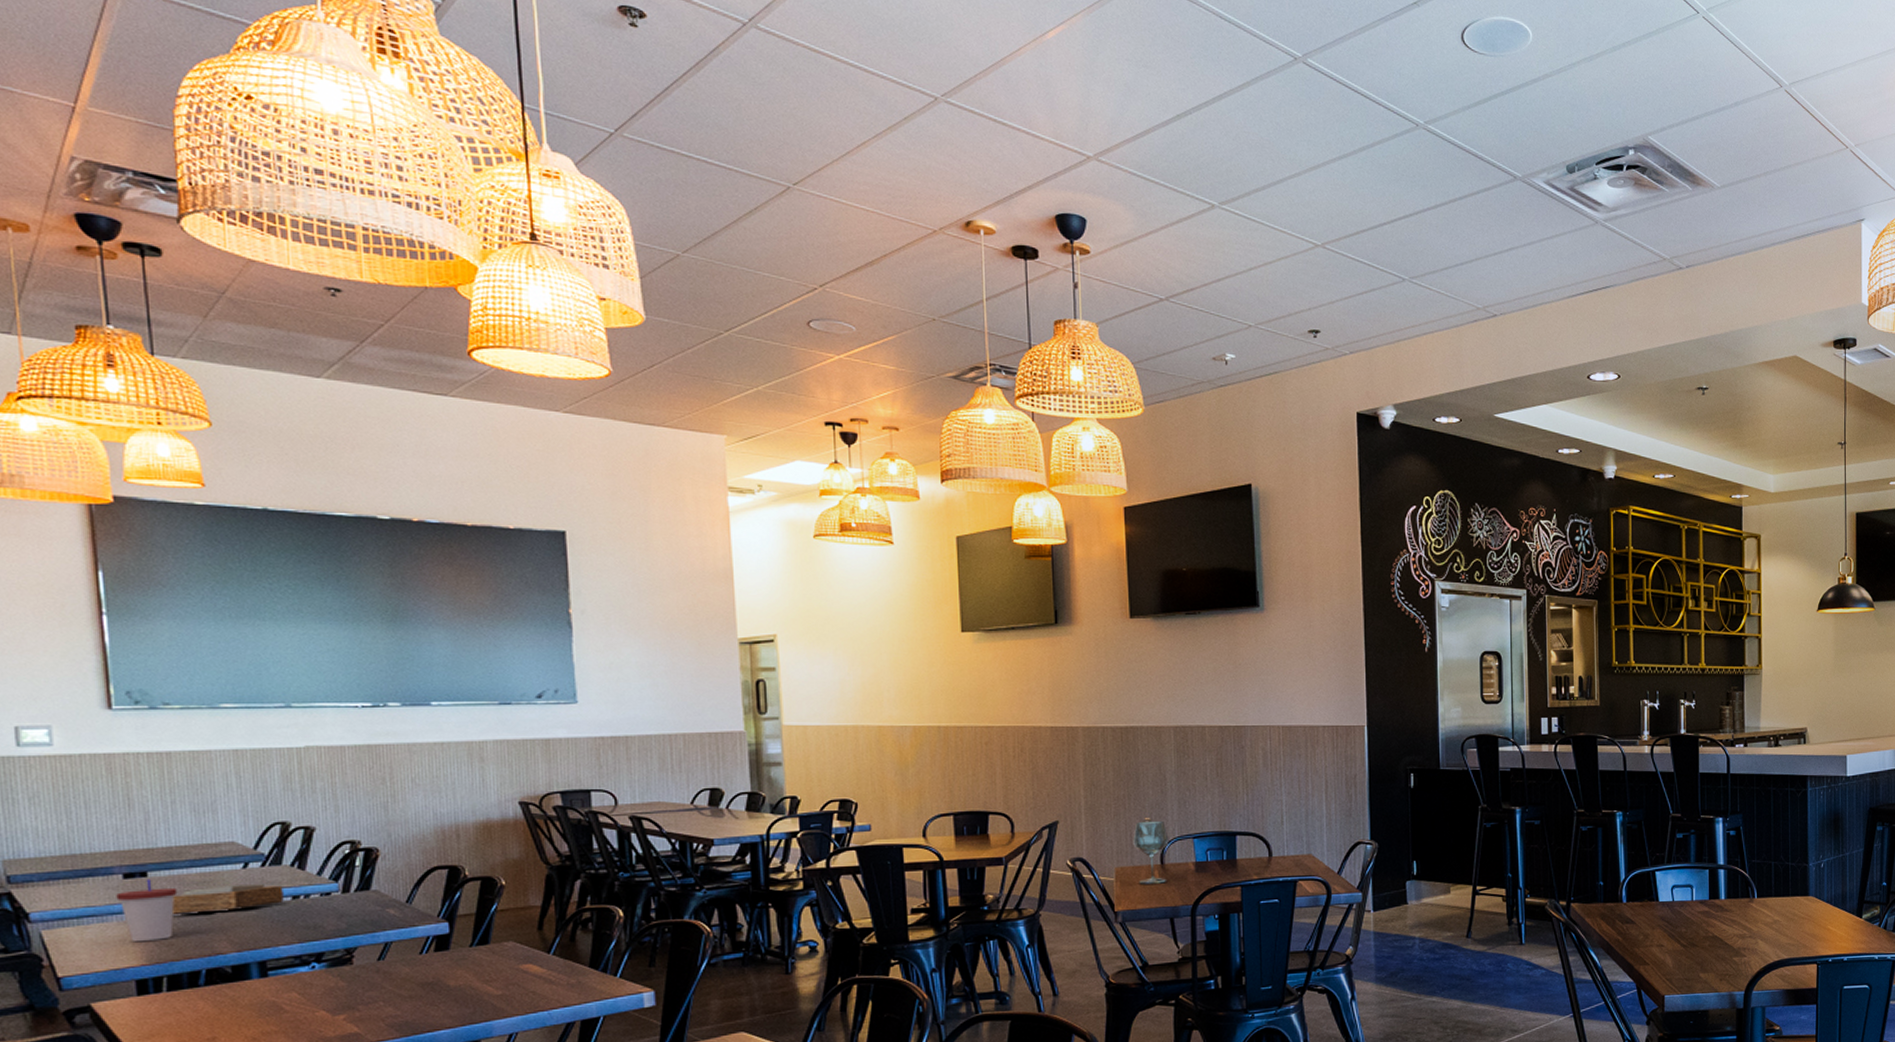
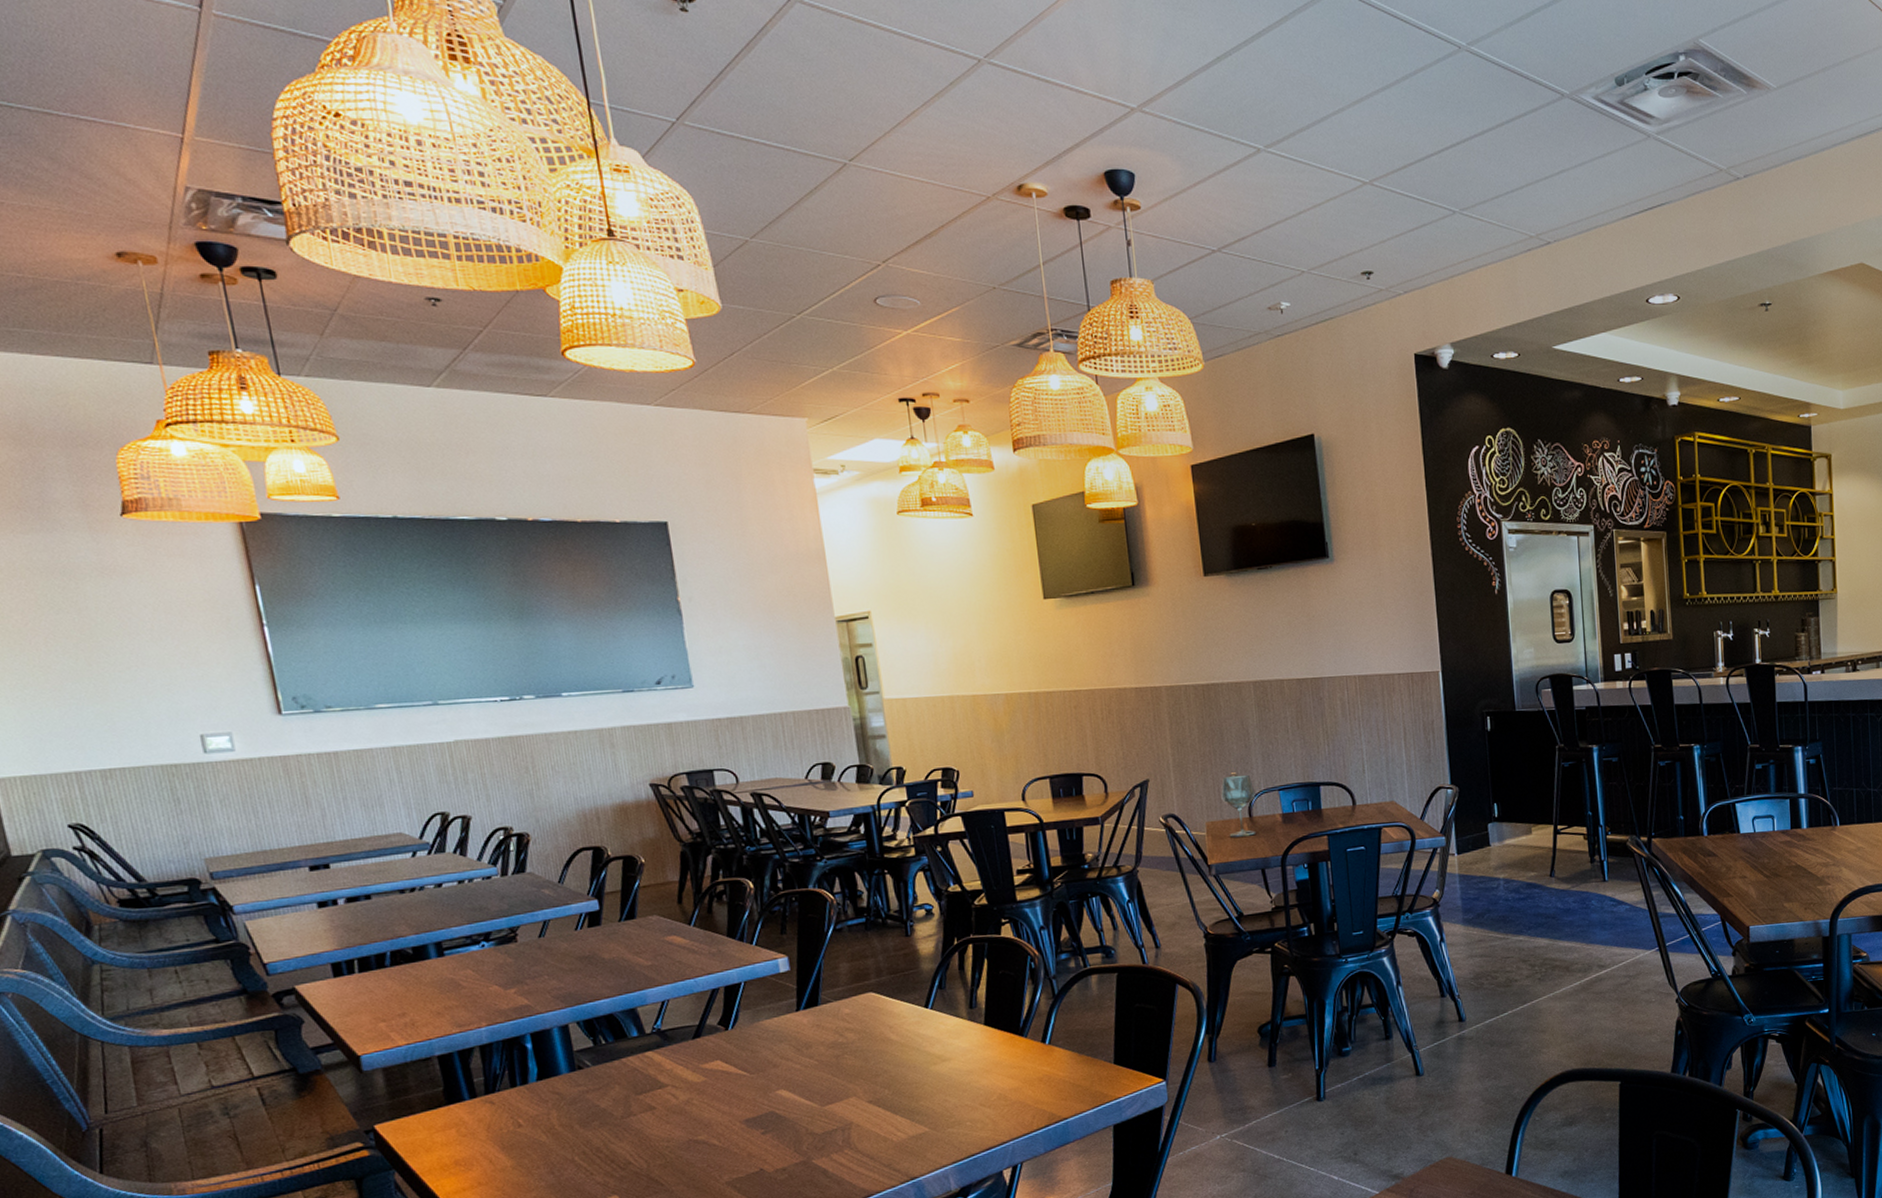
cup: present [116,878,178,943] -> none [305,870,358,929]
napkin holder: present [171,884,284,914] -> none [353,871,451,902]

